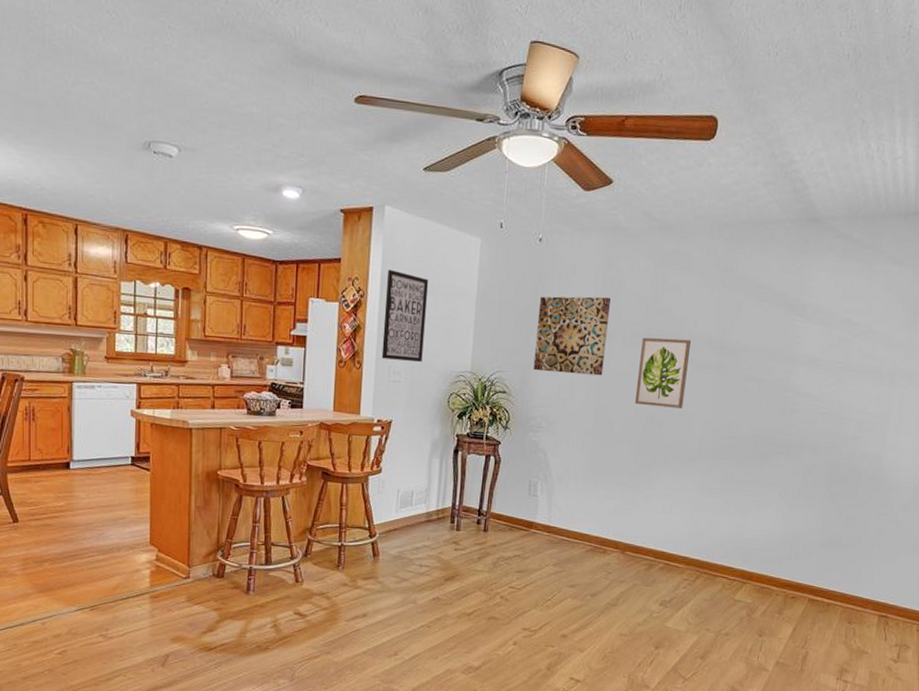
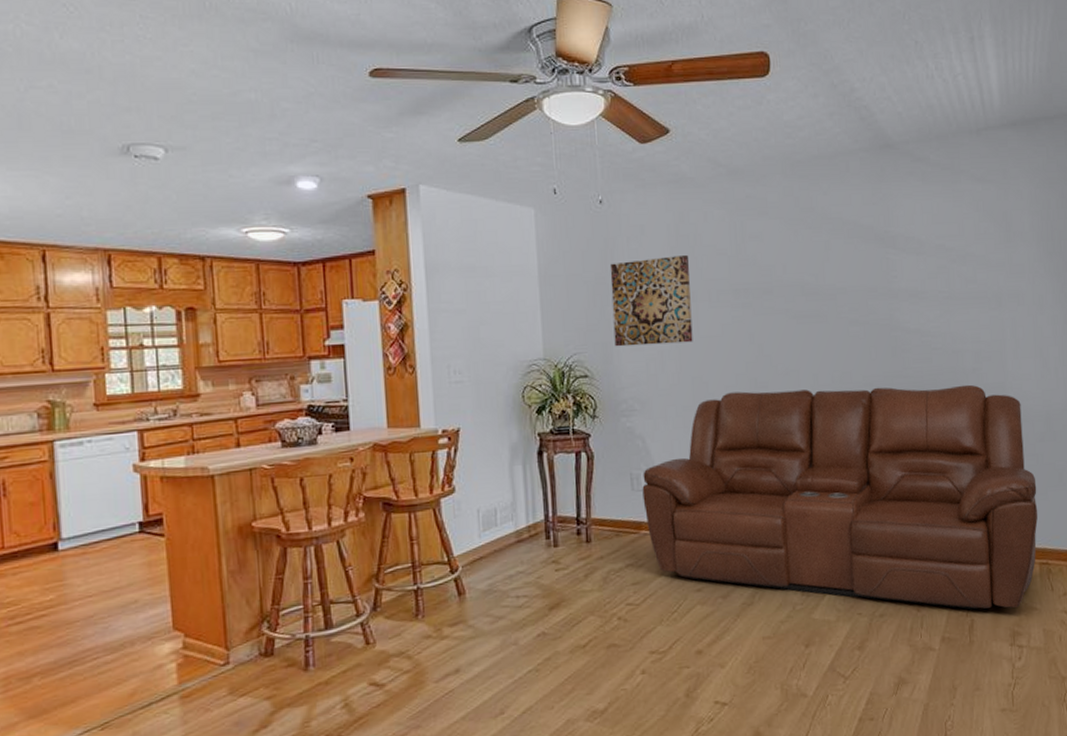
wall art: present [381,269,429,362] -> none [432,255,486,358]
sofa: none [536,424,893,649] -> present [642,384,1038,610]
wall art: present [634,337,692,409] -> none [730,289,787,368]

